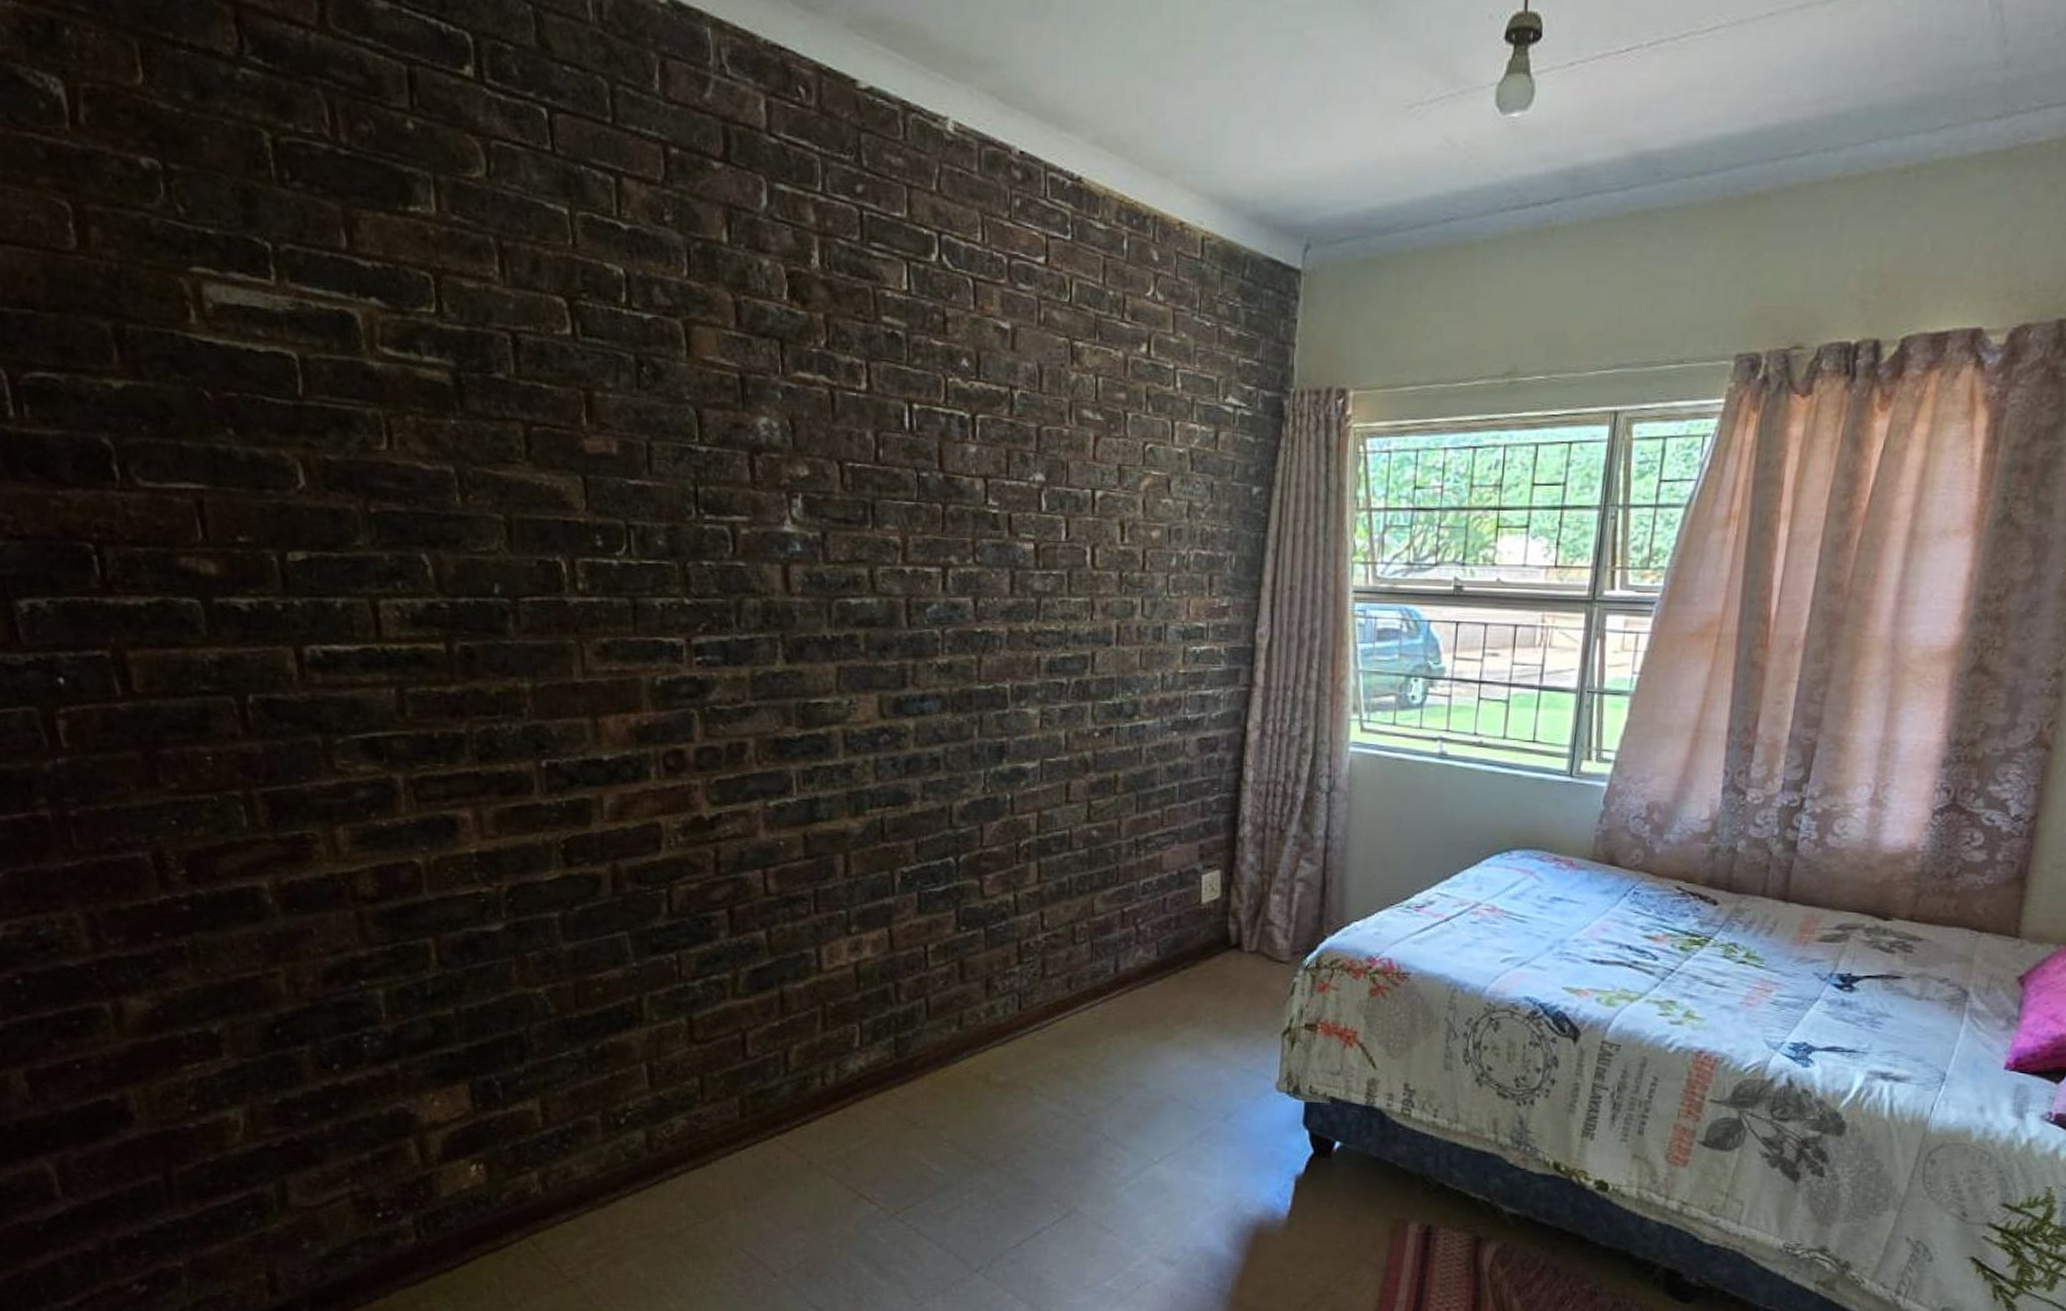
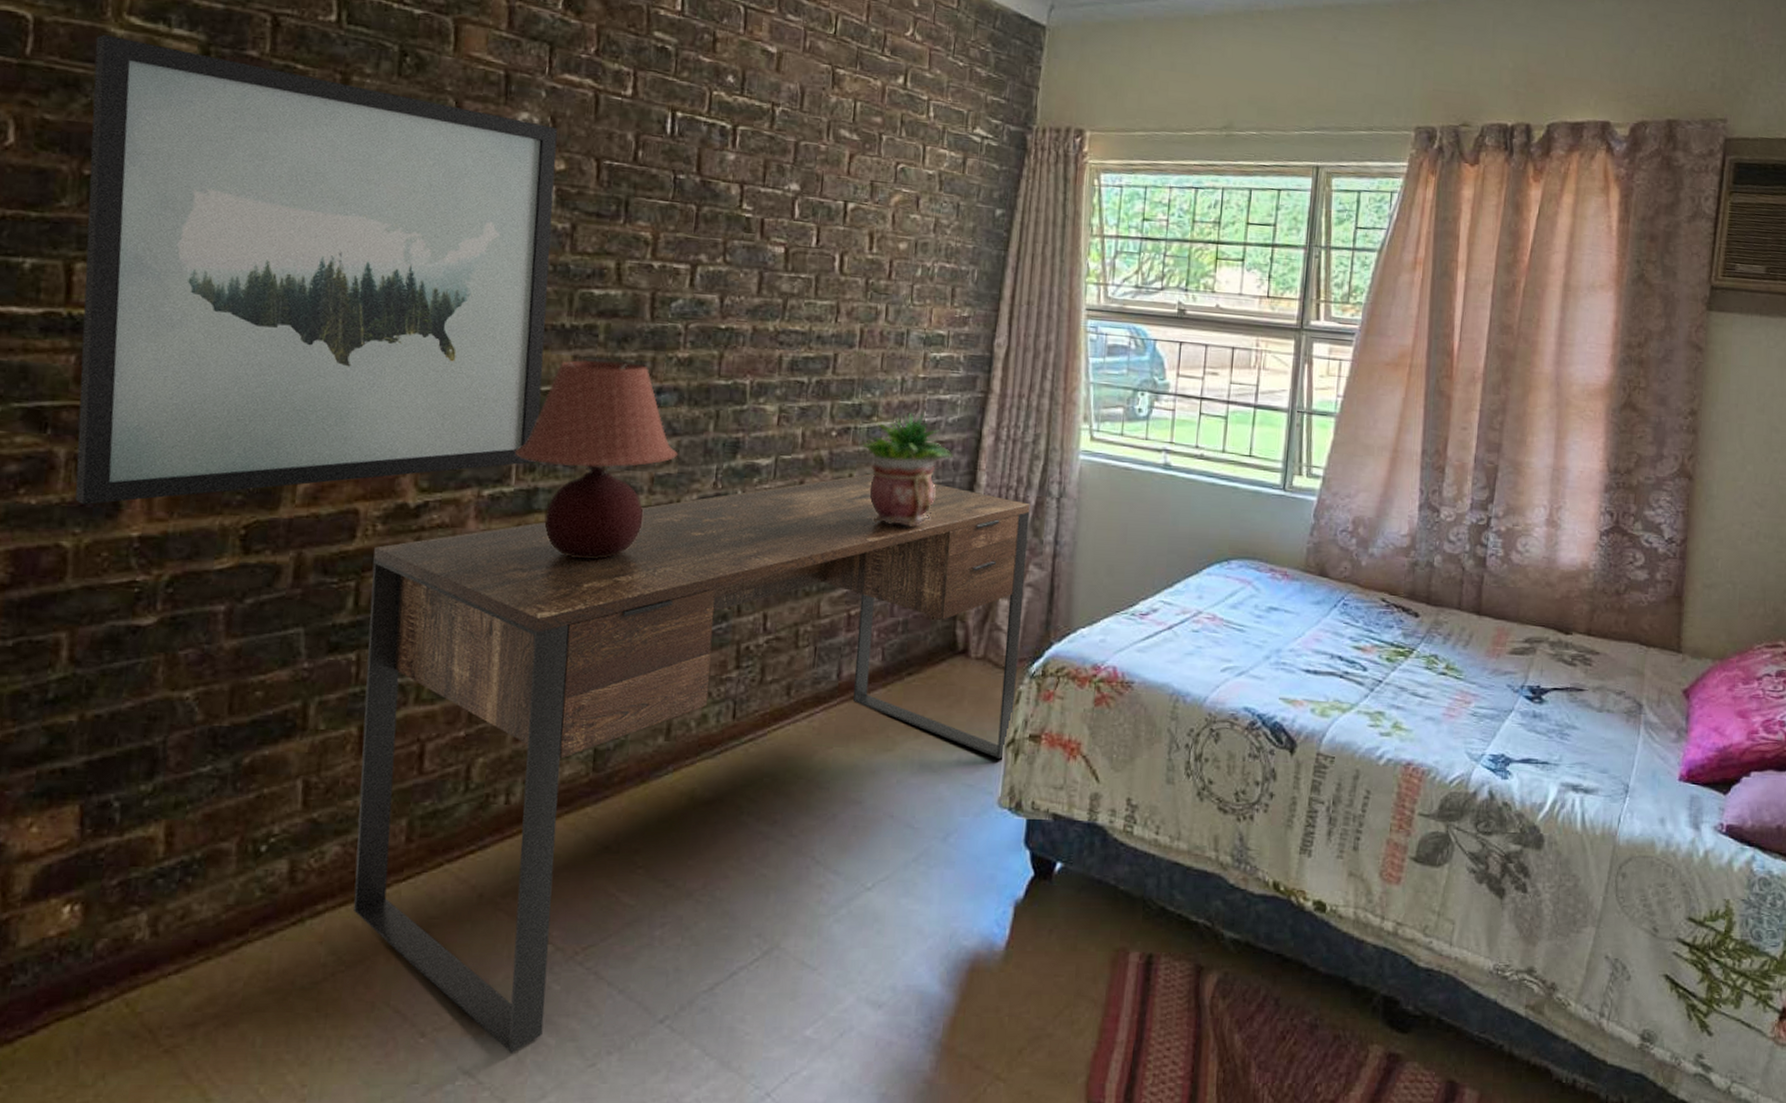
wall art: none [357,369,815,826] -> present [75,35,558,505]
desk: none [679,773,1299,1293] -> present [353,473,1030,1053]
table lamp: none [794,670,946,864] -> present [516,359,678,559]
potted plant: none [1124,708,1218,825] -> present [861,411,953,526]

